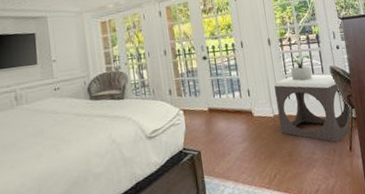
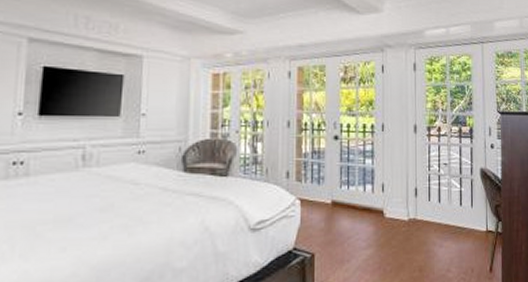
footstool: present [274,74,355,143] -> none [414,173,499,260]
potted plant: present [279,54,314,81] -> none [424,146,464,181]

